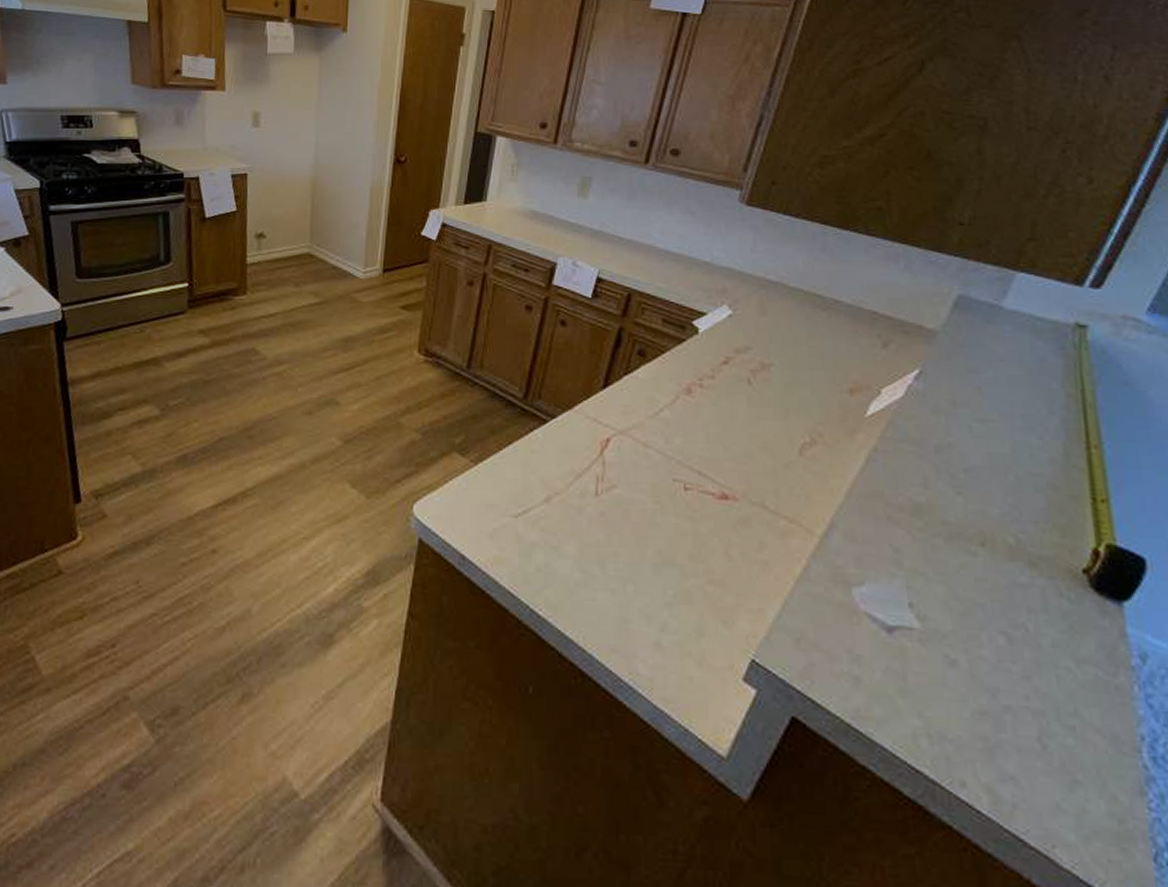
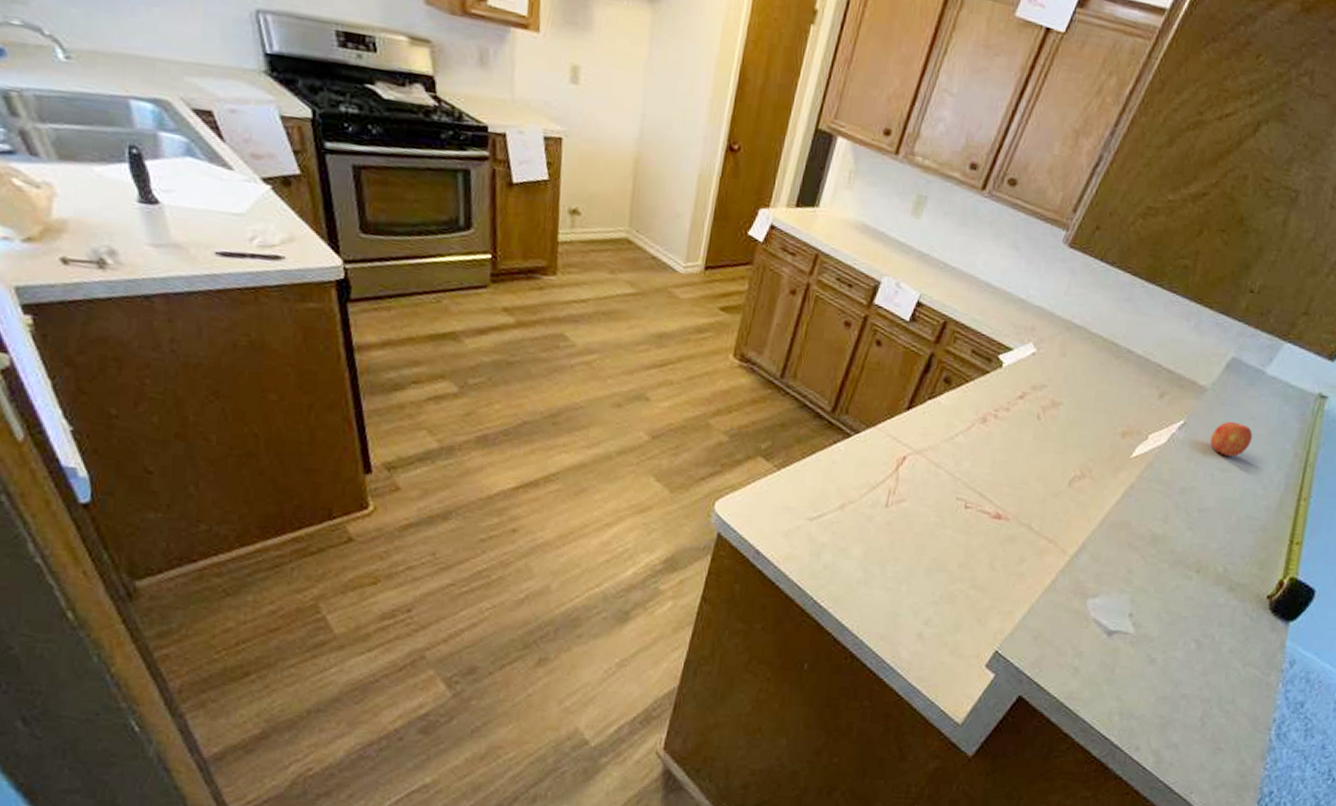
fruit: none [956,364,1008,405] -> present [1210,421,1253,457]

